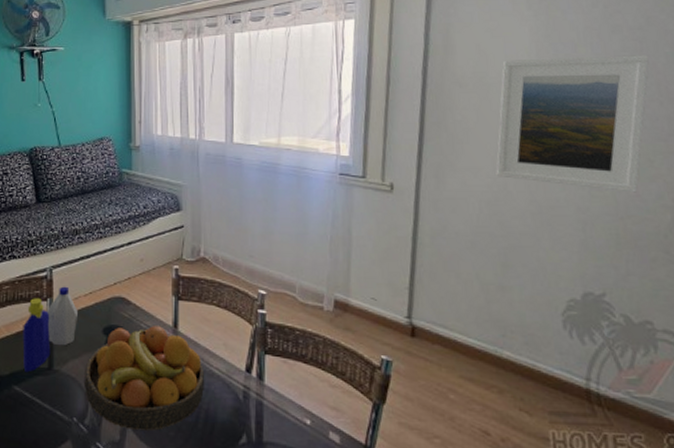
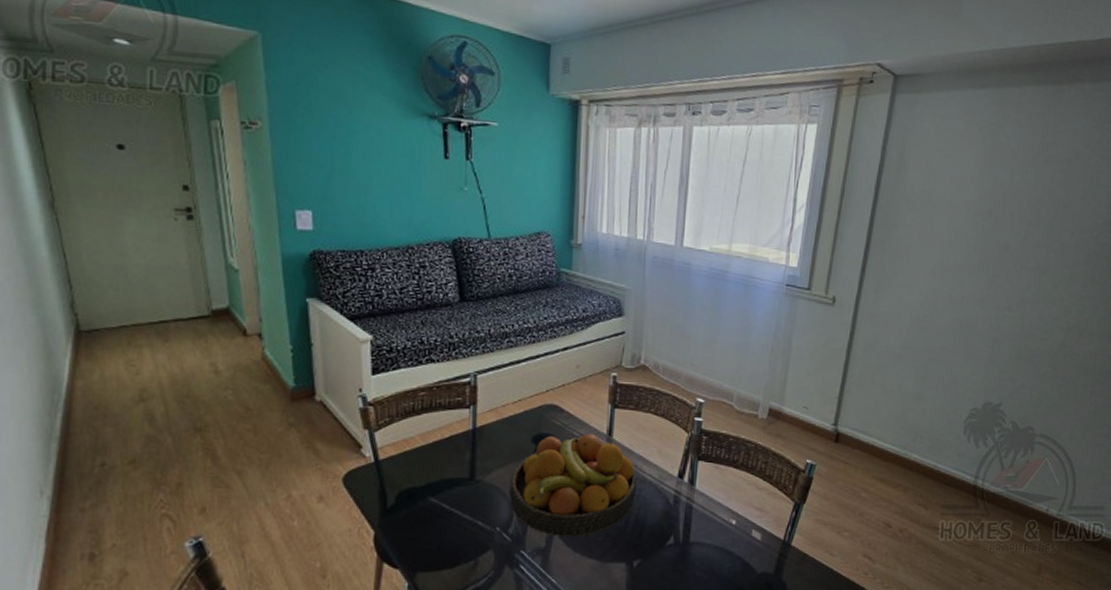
bottle: present [22,286,77,373] -> none [440,393,504,484]
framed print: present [496,55,650,193] -> none [928,181,1071,315]

